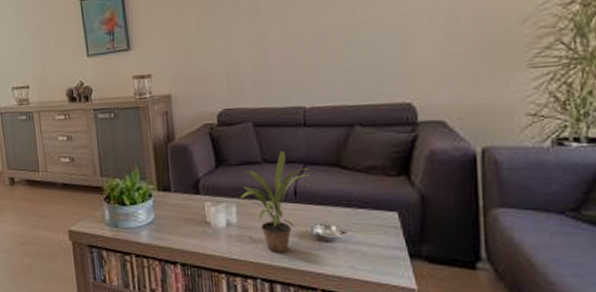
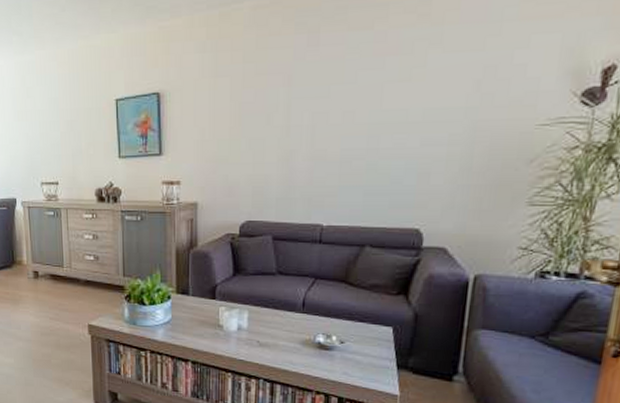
potted plant: present [241,151,311,254] -> none [253,265,320,358]

